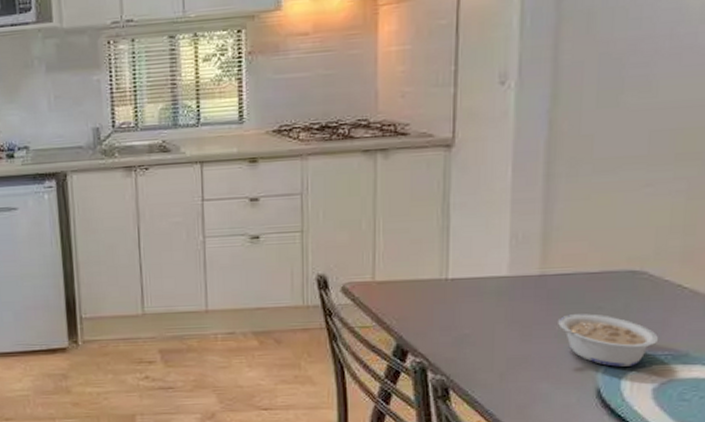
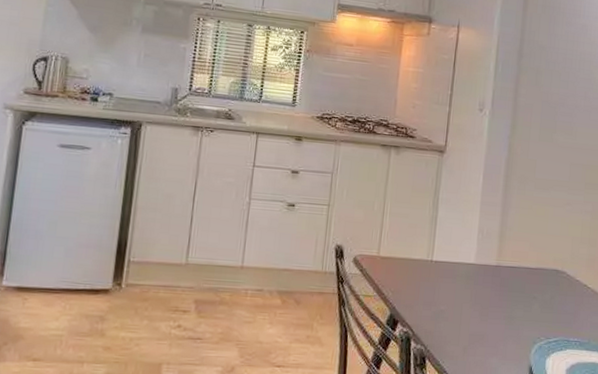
legume: present [555,314,659,367] -> none [504,301,572,349]

